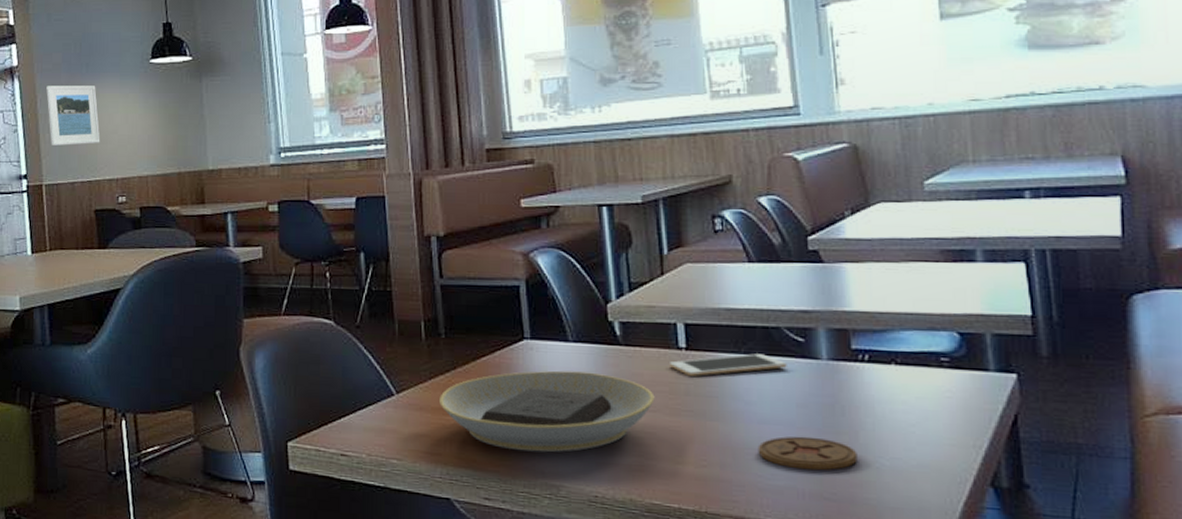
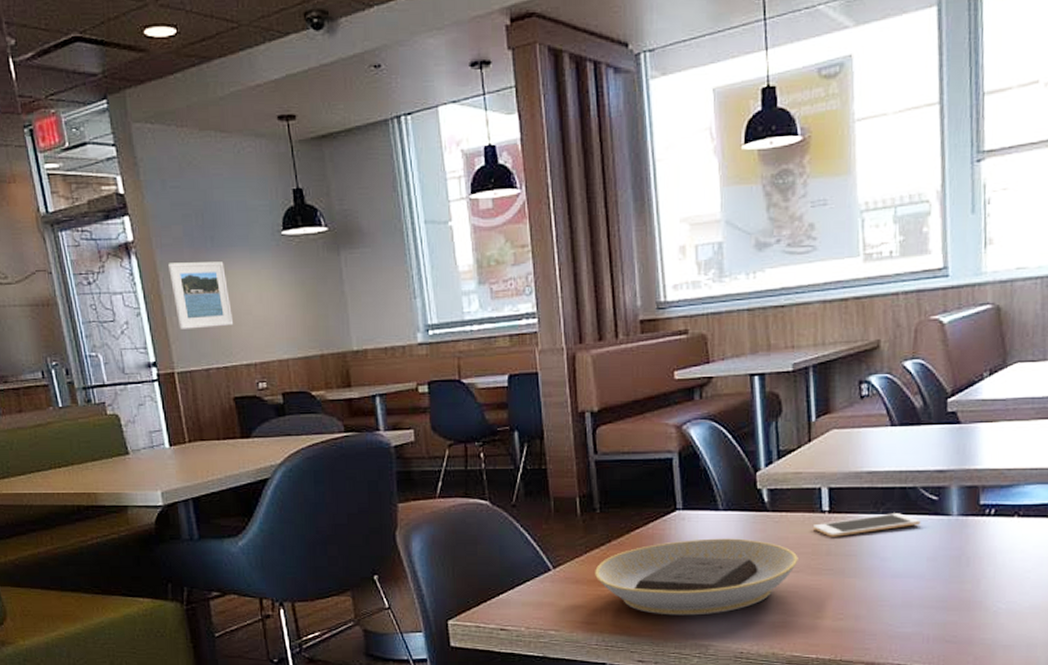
coaster: present [758,436,858,471] -> none [890,587,978,617]

